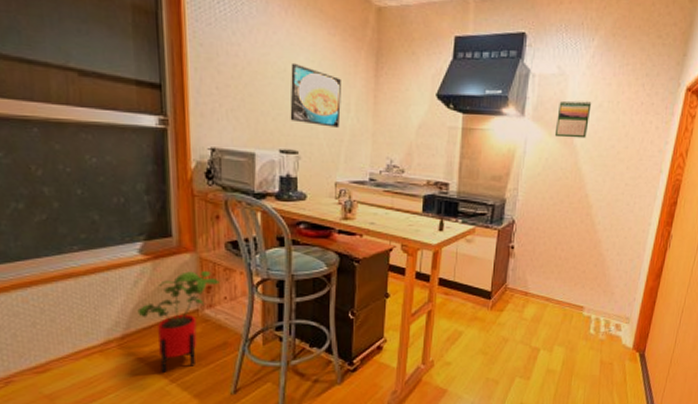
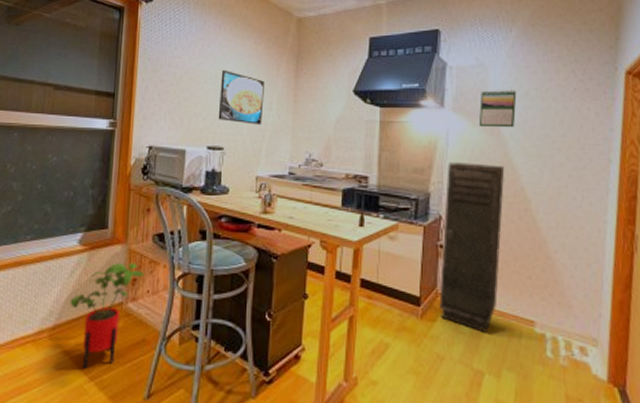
storage cabinet: none [507,170,574,318] -> present [439,162,505,333]

